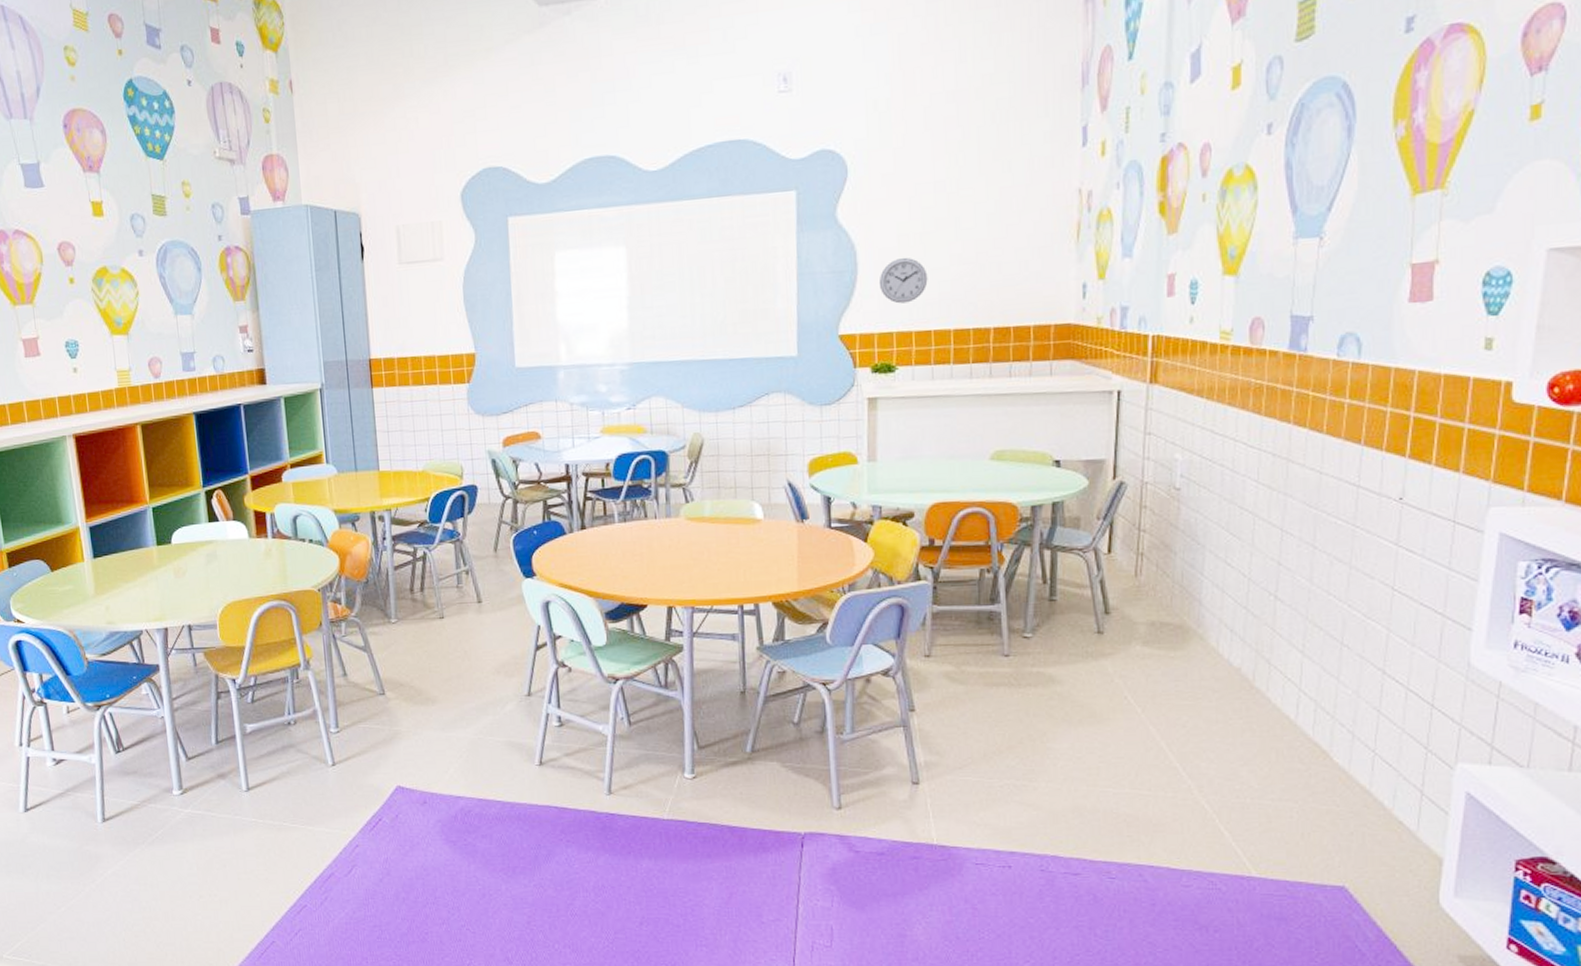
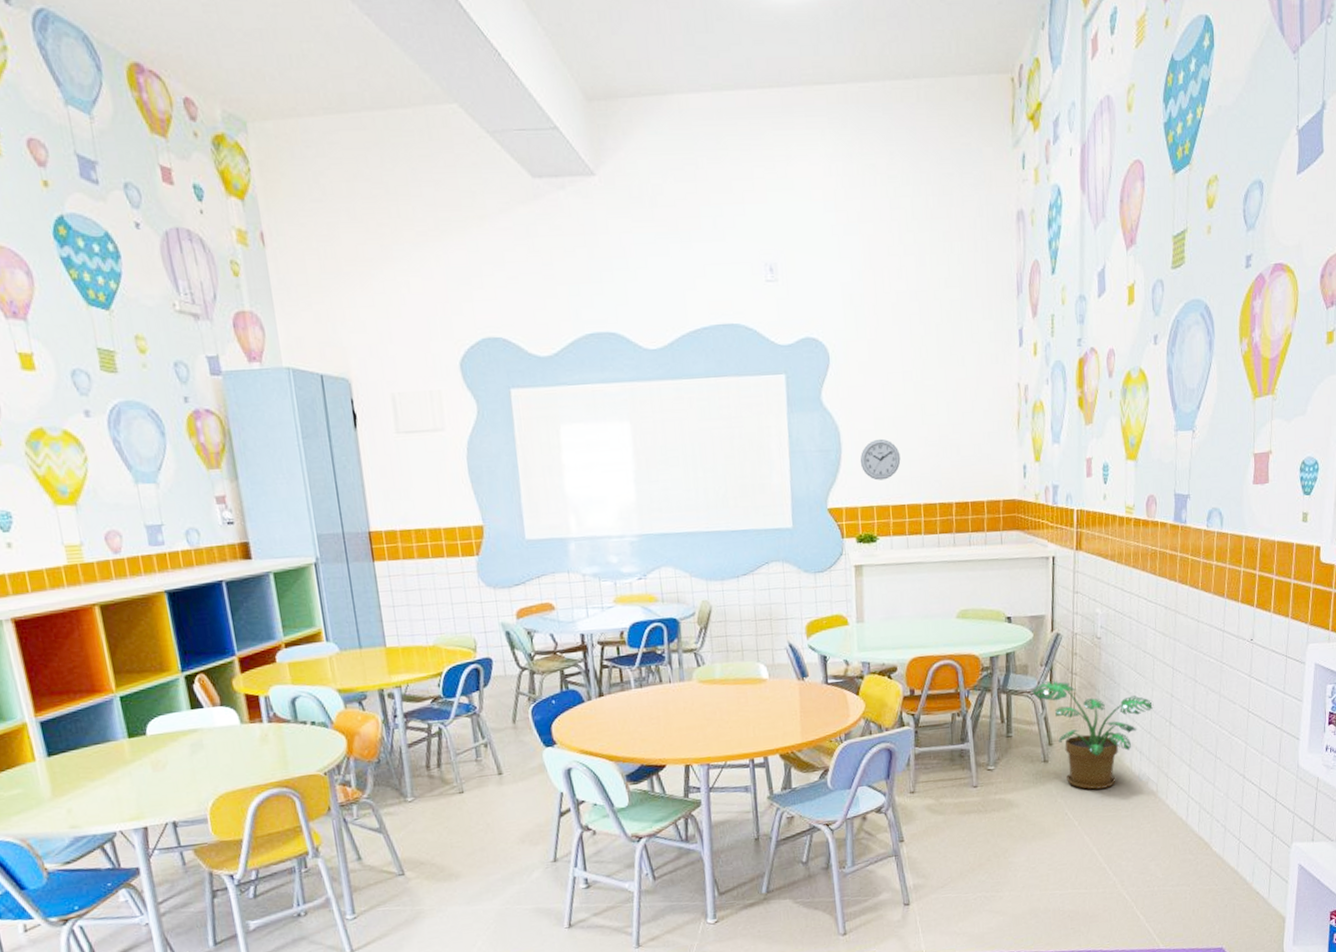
potted plant: none [1083,537,1253,671] -> present [1031,680,1154,790]

